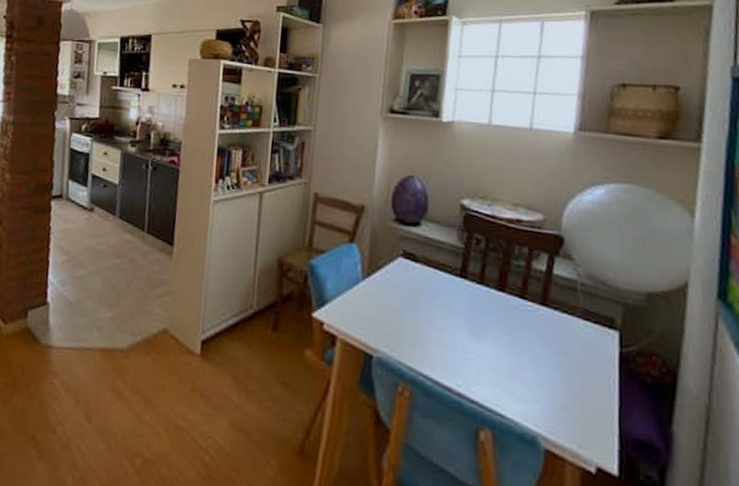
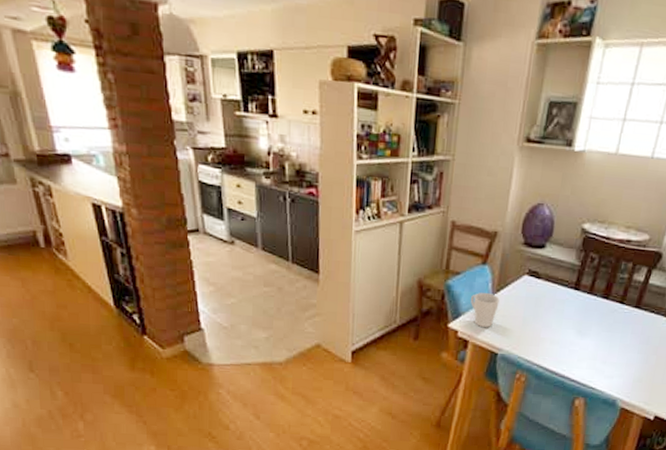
mug: none [338,276,371,320] -> present [471,293,500,327]

